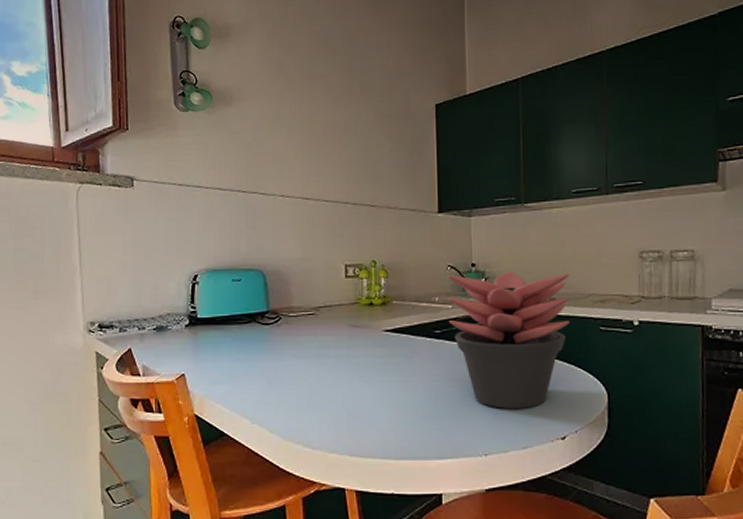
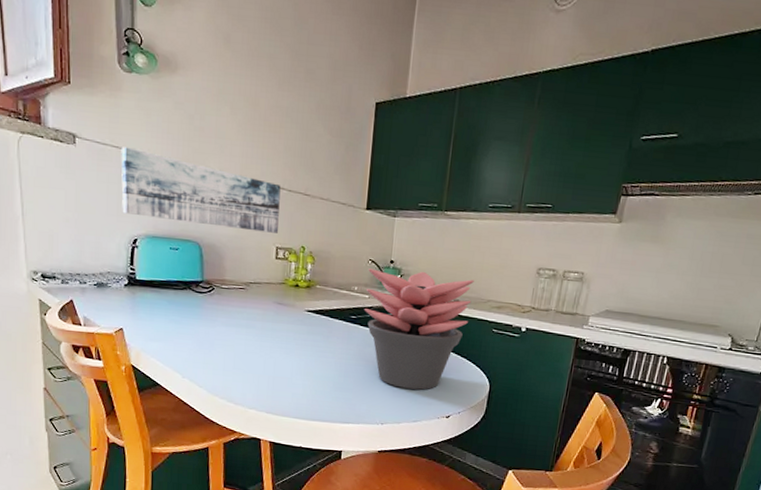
wall art: none [179,183,347,251] -> present [121,147,281,233]

